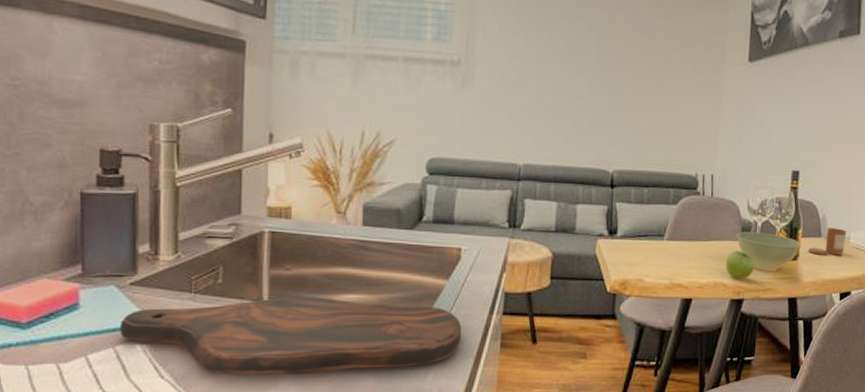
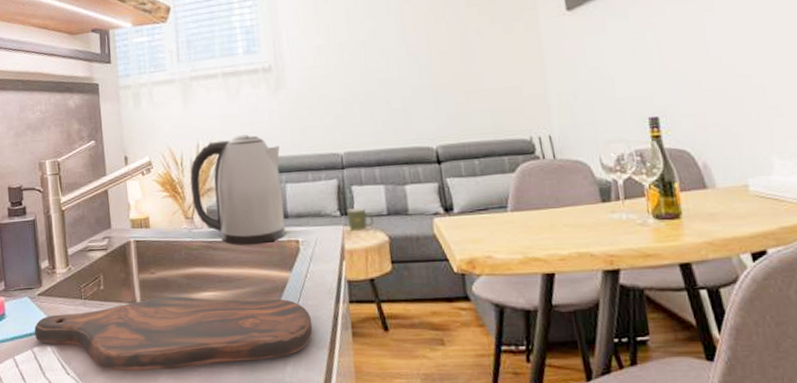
kettle: none [348,129,456,250] -> present [190,135,286,246]
mug: none [515,222,541,245] -> present [346,208,374,232]
fruit: present [725,251,755,279] -> none [586,215,626,247]
bowl: present [735,232,801,273] -> none [593,191,682,237]
candle: present [808,228,847,256] -> none [692,175,744,210]

